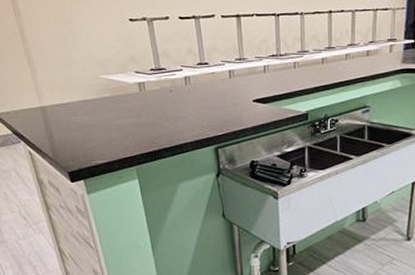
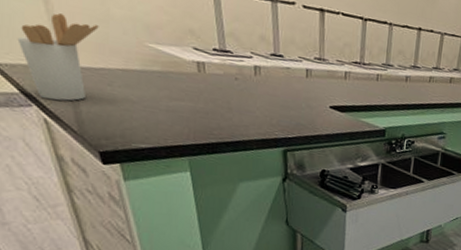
utensil holder: none [10,66,65,135] -> present [17,13,99,101]

